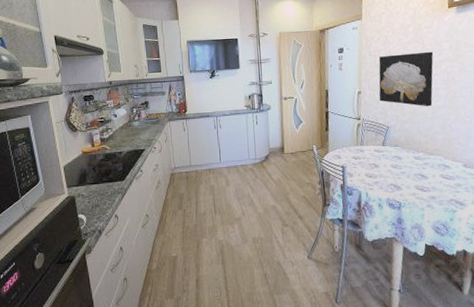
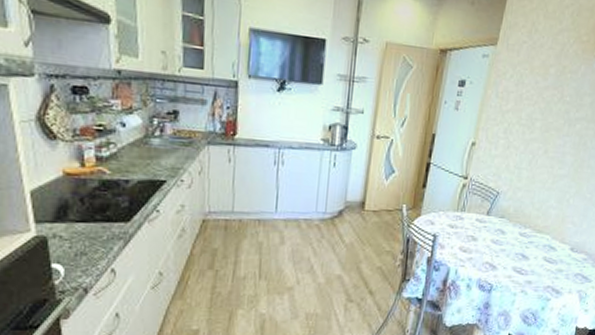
wall art: present [379,51,434,107] -> none [495,100,571,175]

